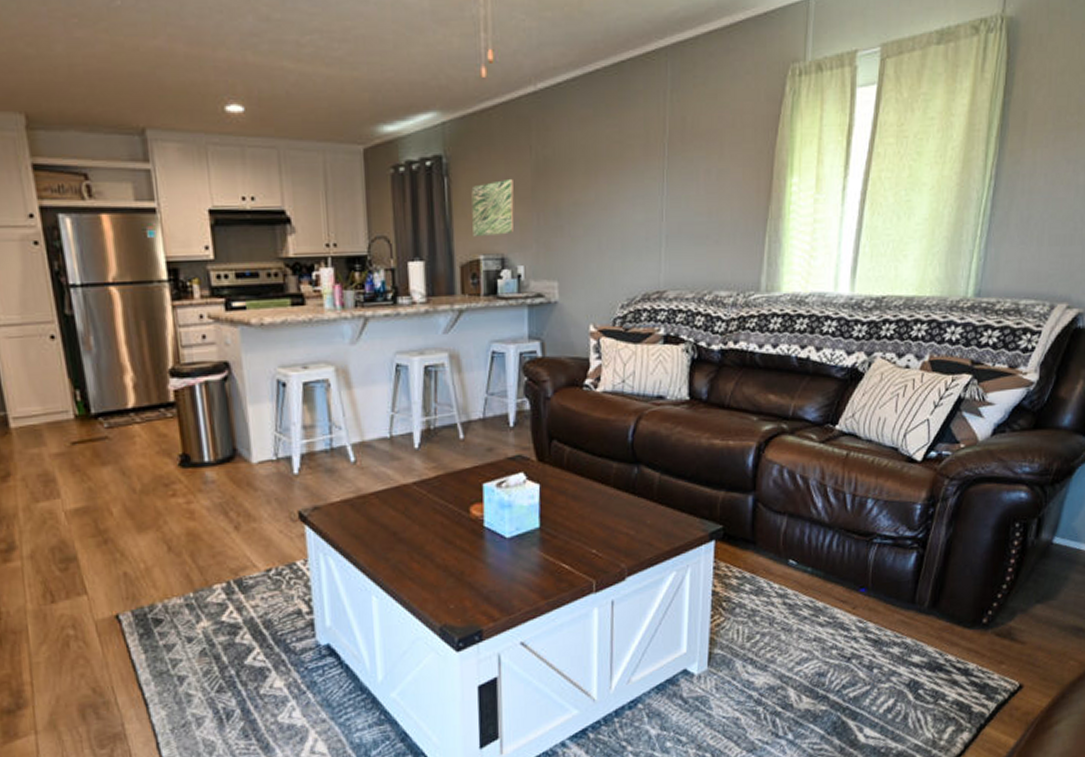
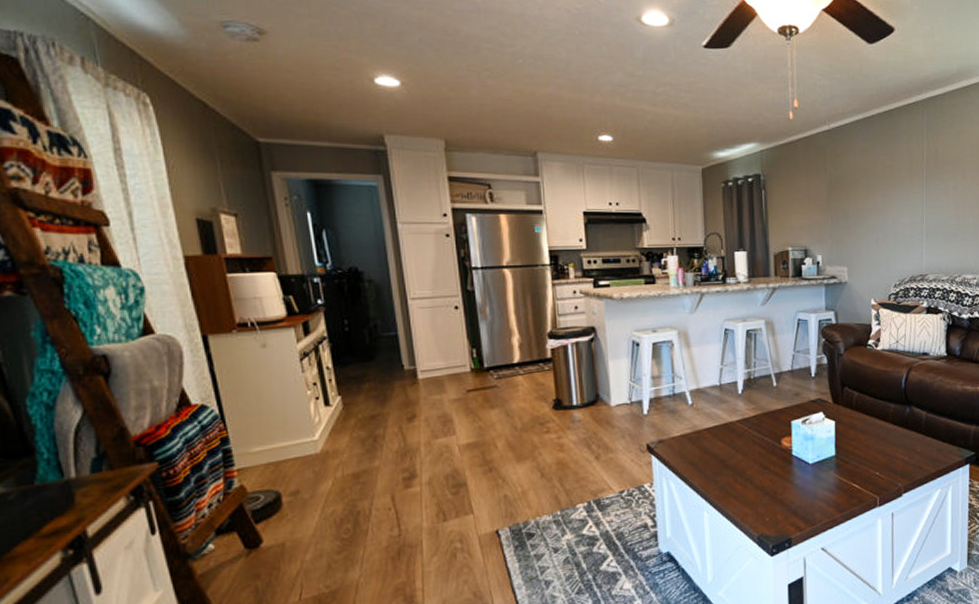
wall art: present [471,180,514,238] -> none [782,192,814,234]

